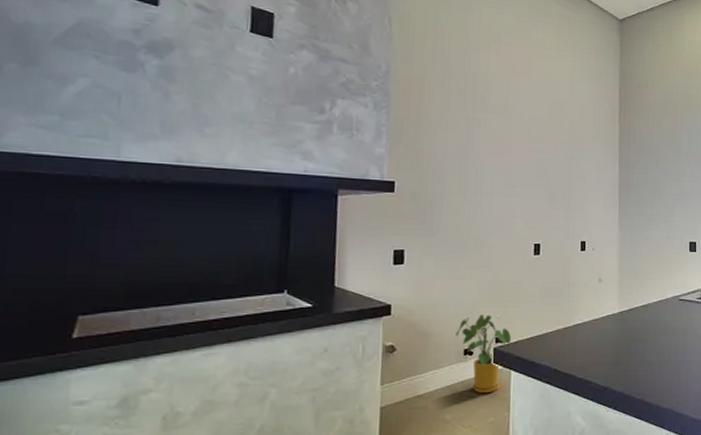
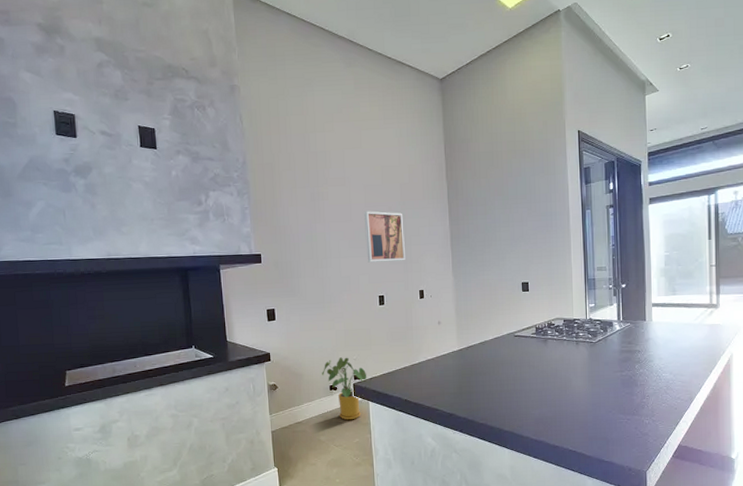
wall art: none [524,146,570,207] -> present [364,211,405,263]

